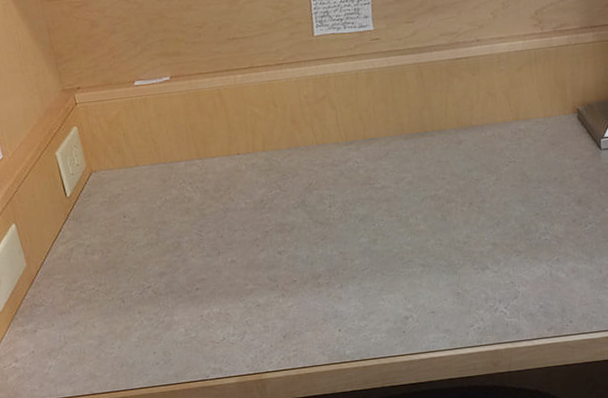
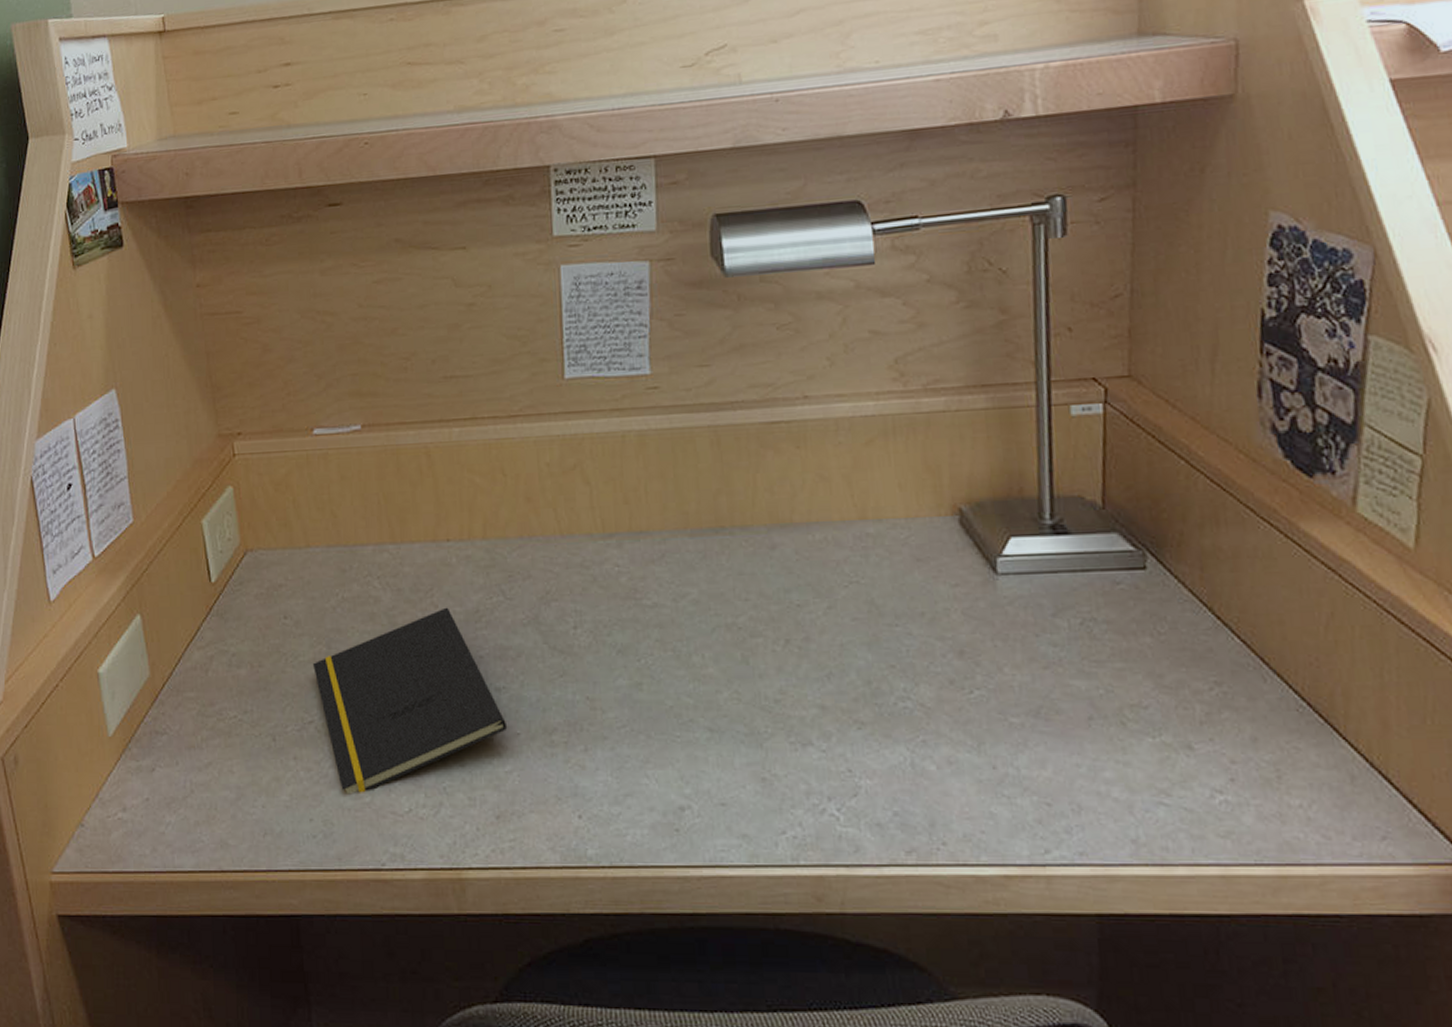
notepad: none [147,200,288,333] -> present [313,607,508,795]

